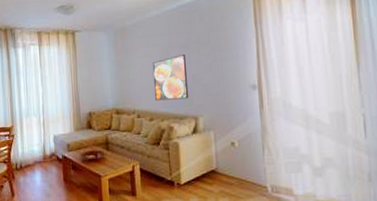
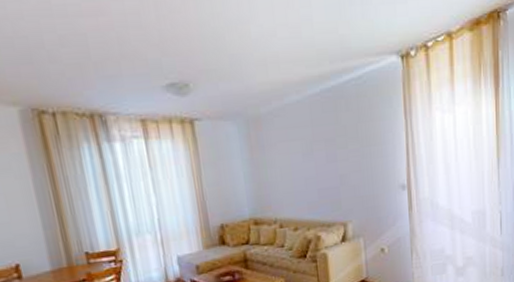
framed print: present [152,55,189,101] -> none [293,151,337,207]

